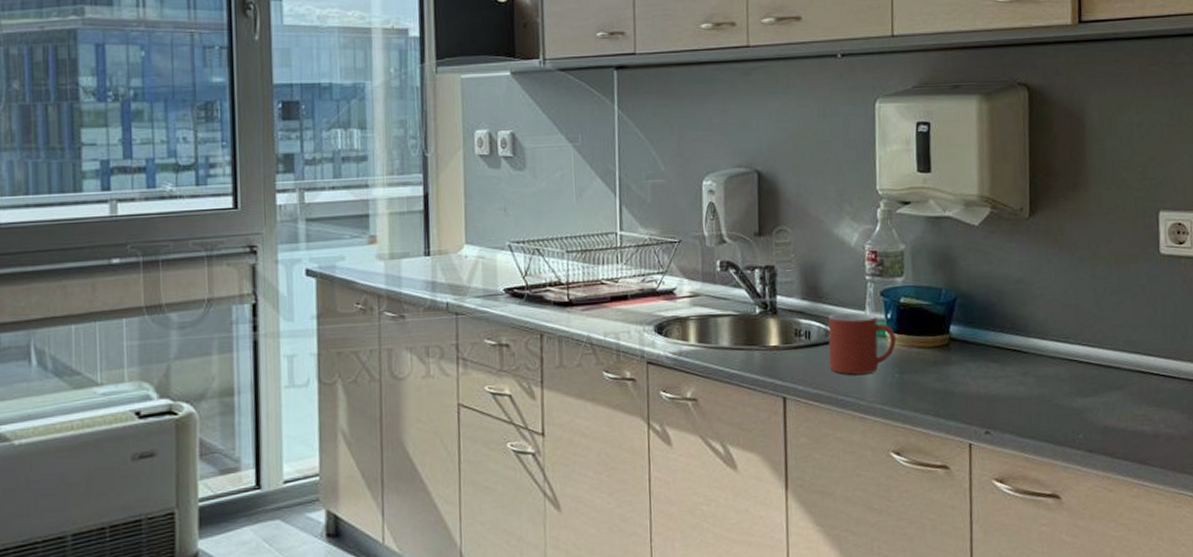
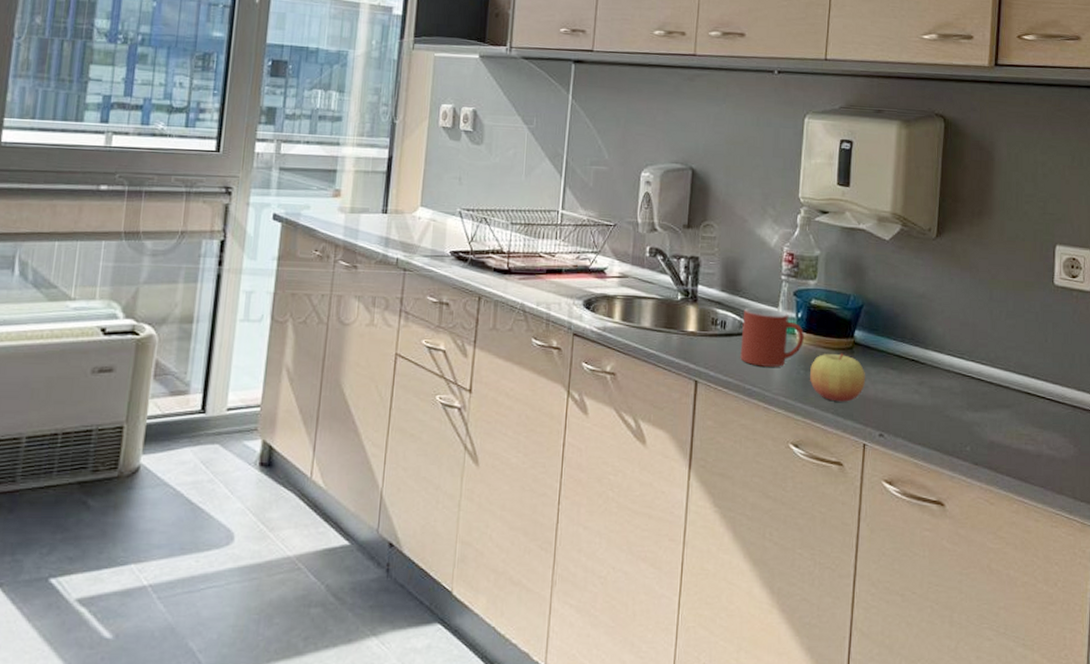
apple: none [905,351,966,403] -> present [810,353,865,402]

